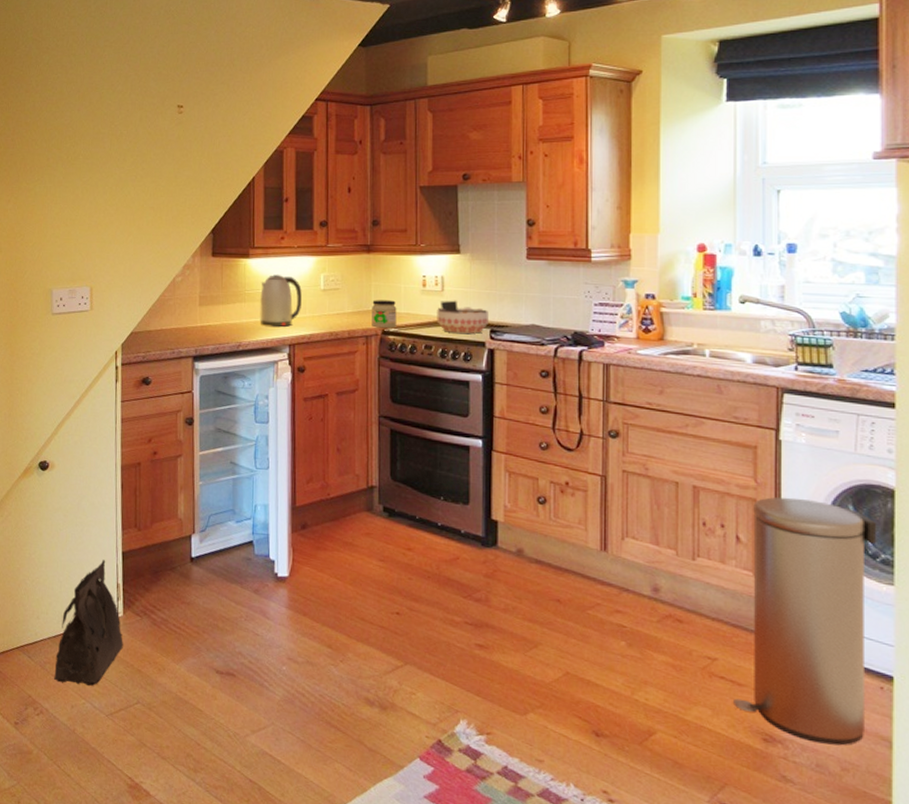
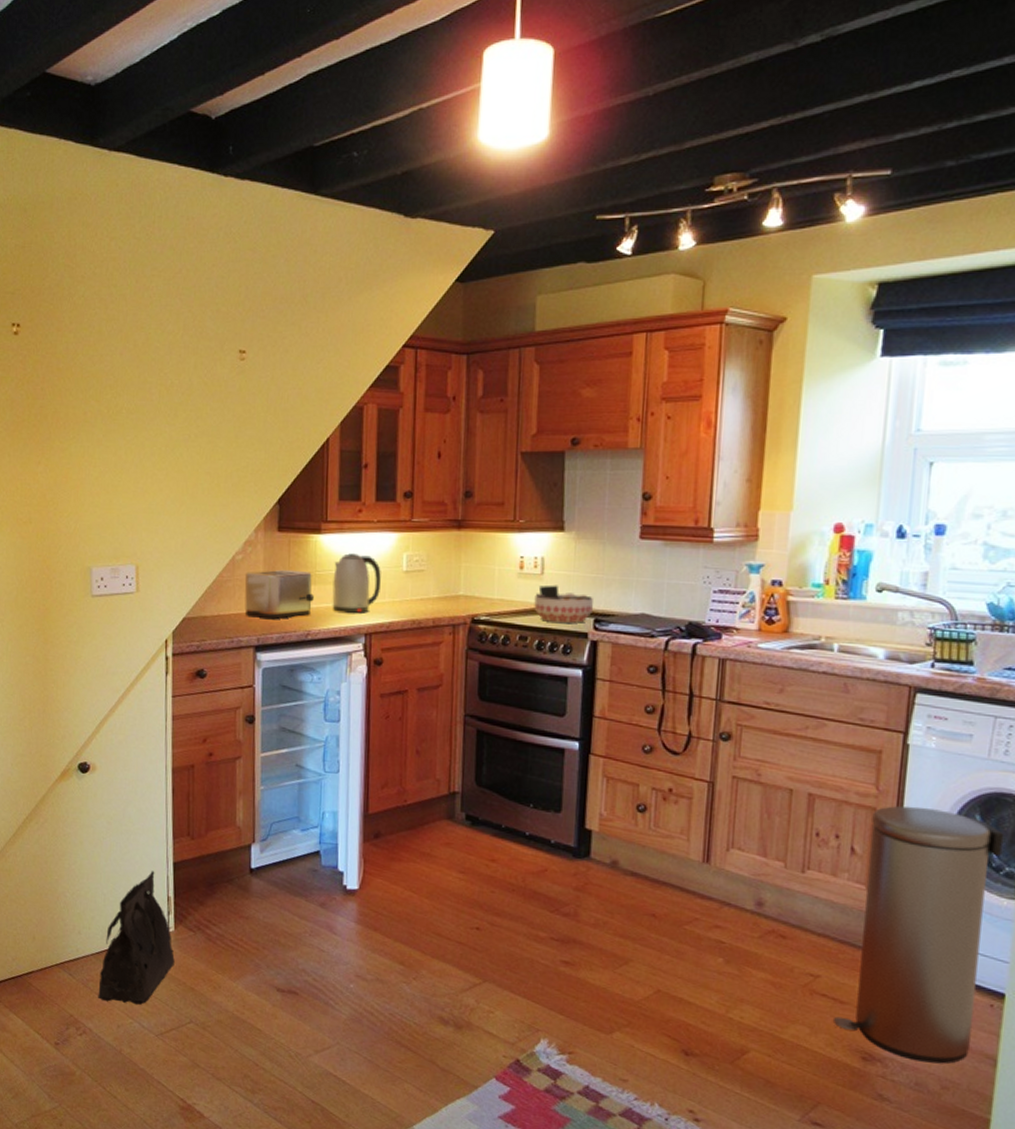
toaster: none [183,289,244,333] -> present [244,569,314,620]
jar: present [371,300,397,329] -> none [459,583,489,617]

